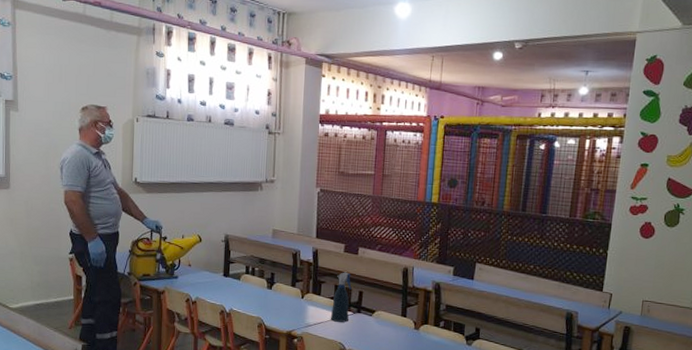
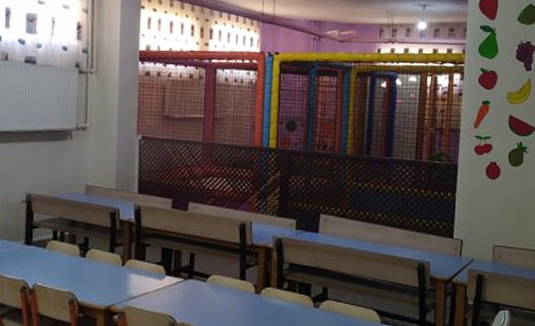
spray bottle: present [330,272,352,322] -> none [157,232,182,291]

